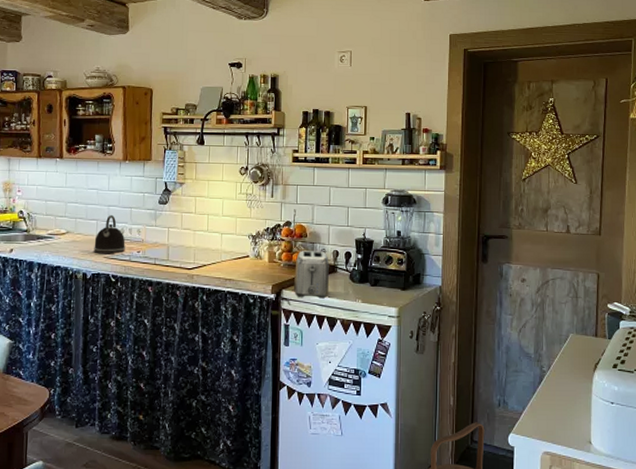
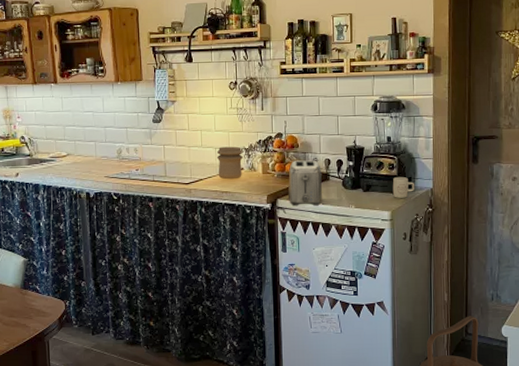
kettle: present [94,215,126,255] -> none [94,136,125,174]
jar: none [222,232,251,267] -> present [216,146,244,180]
mug: none [400,272,423,295] -> present [392,176,414,198]

